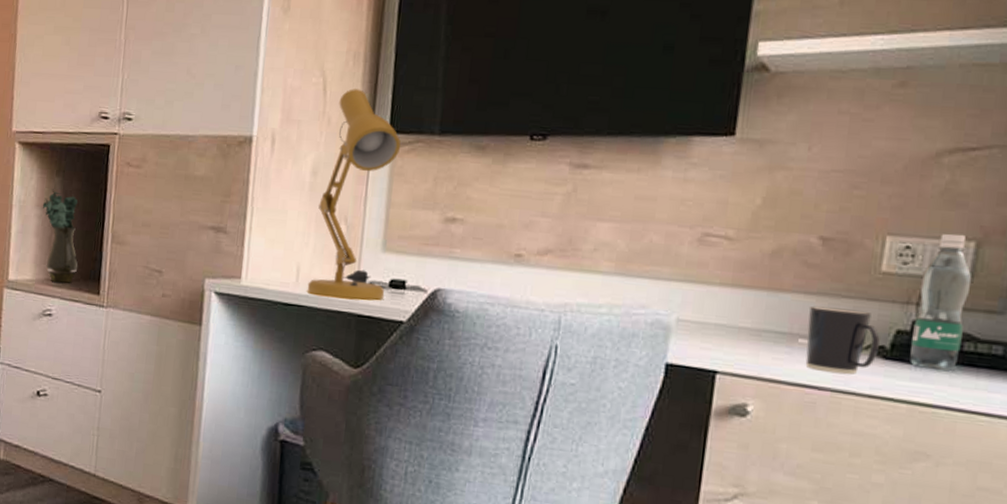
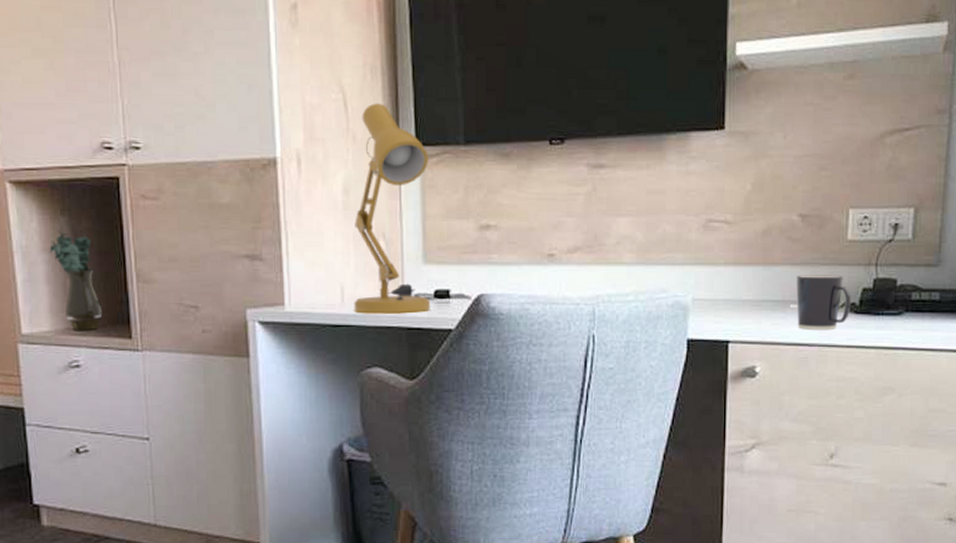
bottle: present [909,233,972,372] -> none [873,202,914,319]

